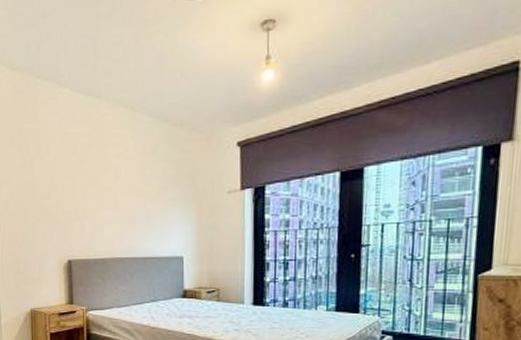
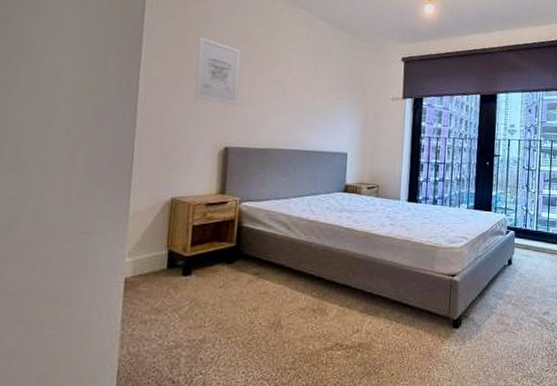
wall art: none [35,155,74,219] -> present [195,35,241,105]

